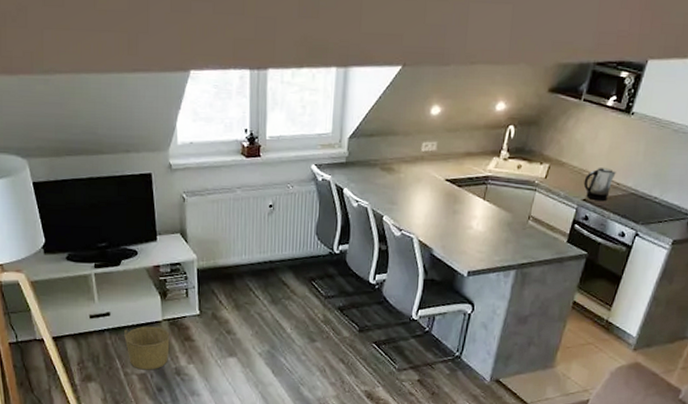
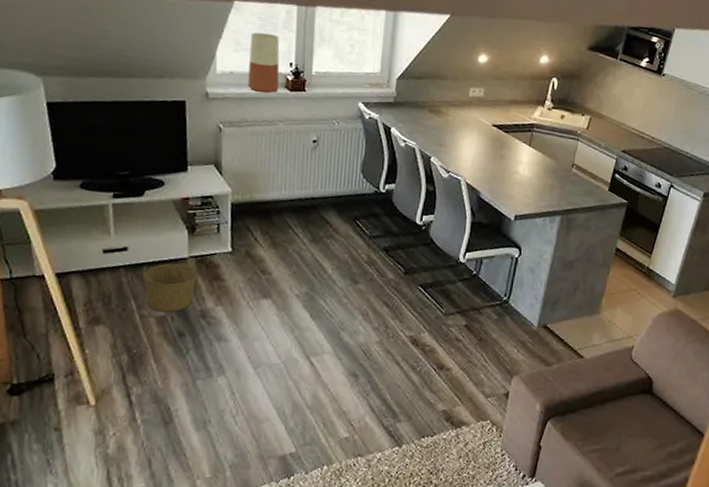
vase: none [207,100,236,160] -> present [248,32,280,93]
kettle: present [583,167,616,200] -> none [622,121,651,153]

